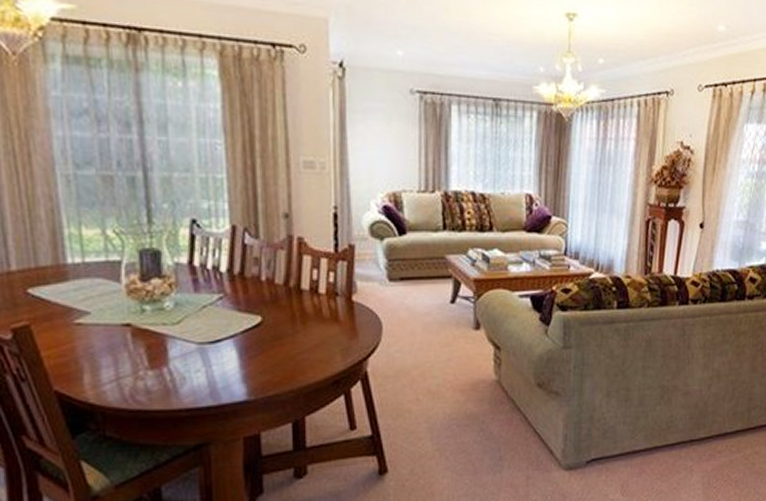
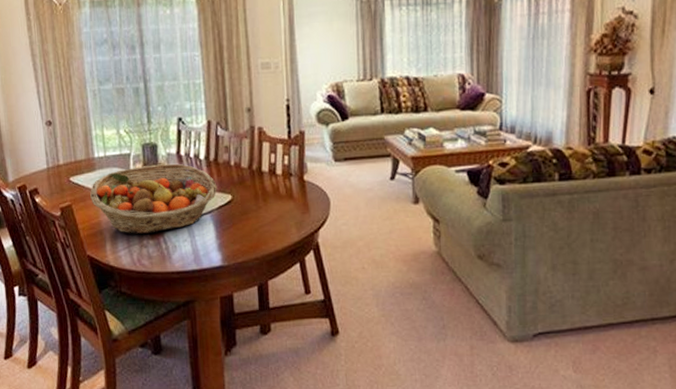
fruit basket: none [59,276,243,363] -> present [90,163,217,234]

